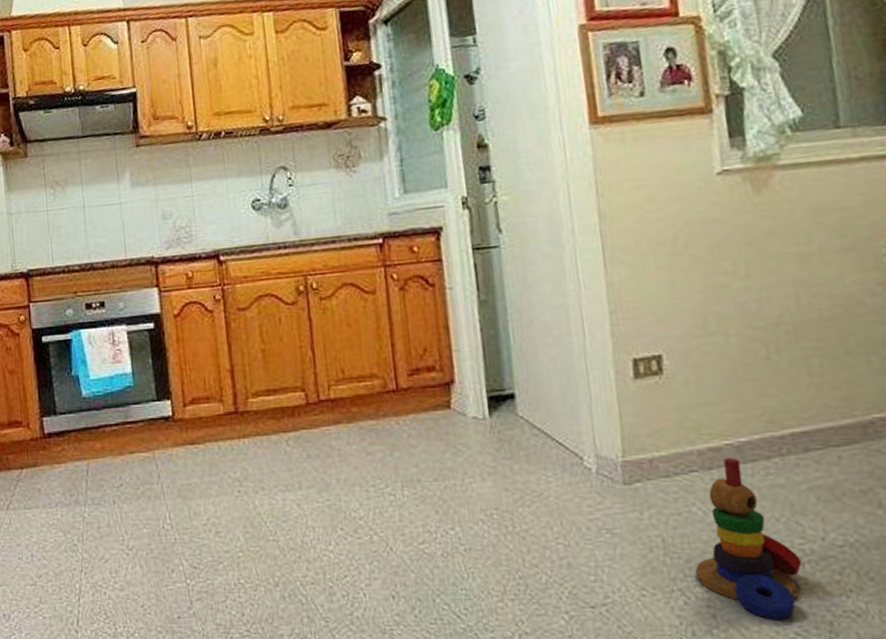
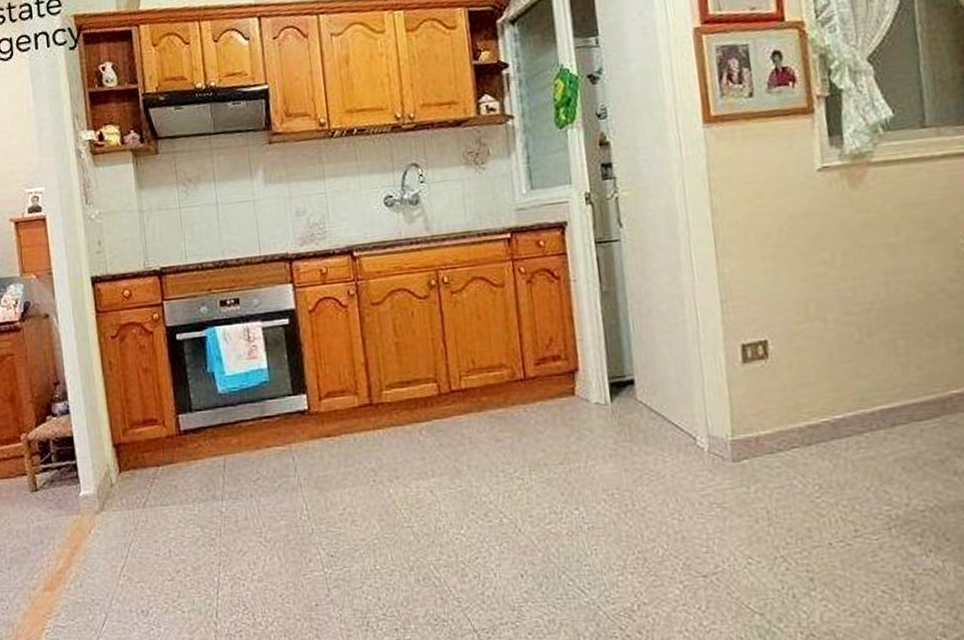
stacking toy: present [696,457,803,619] -> none [796,433,889,580]

